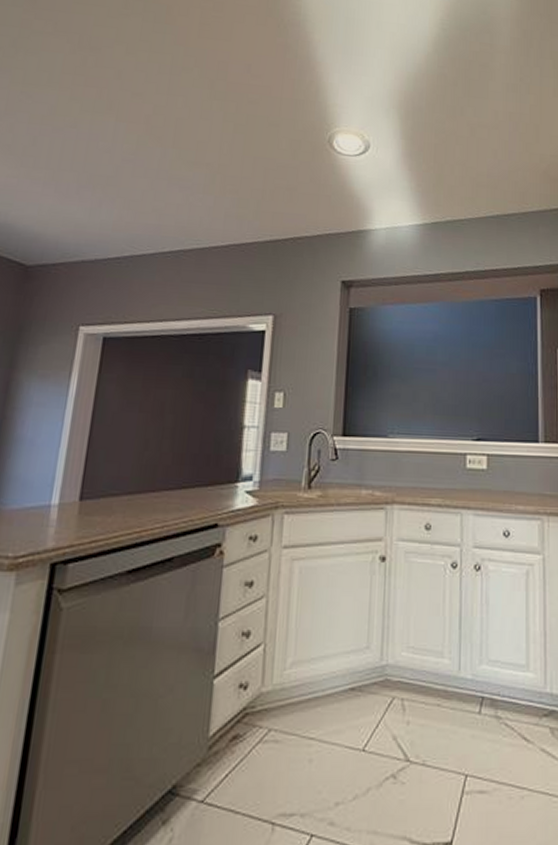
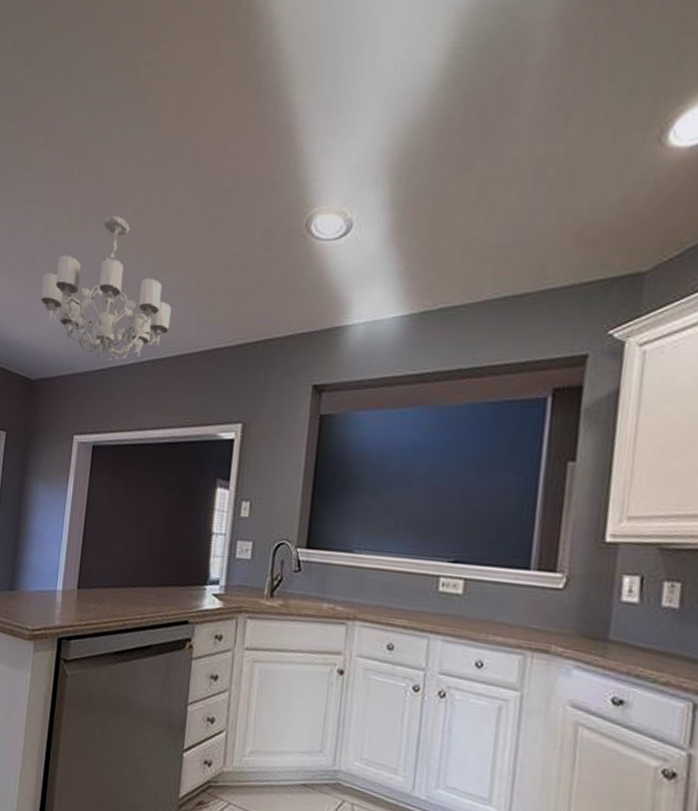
chandelier: none [41,109,197,250] -> present [40,216,172,361]

